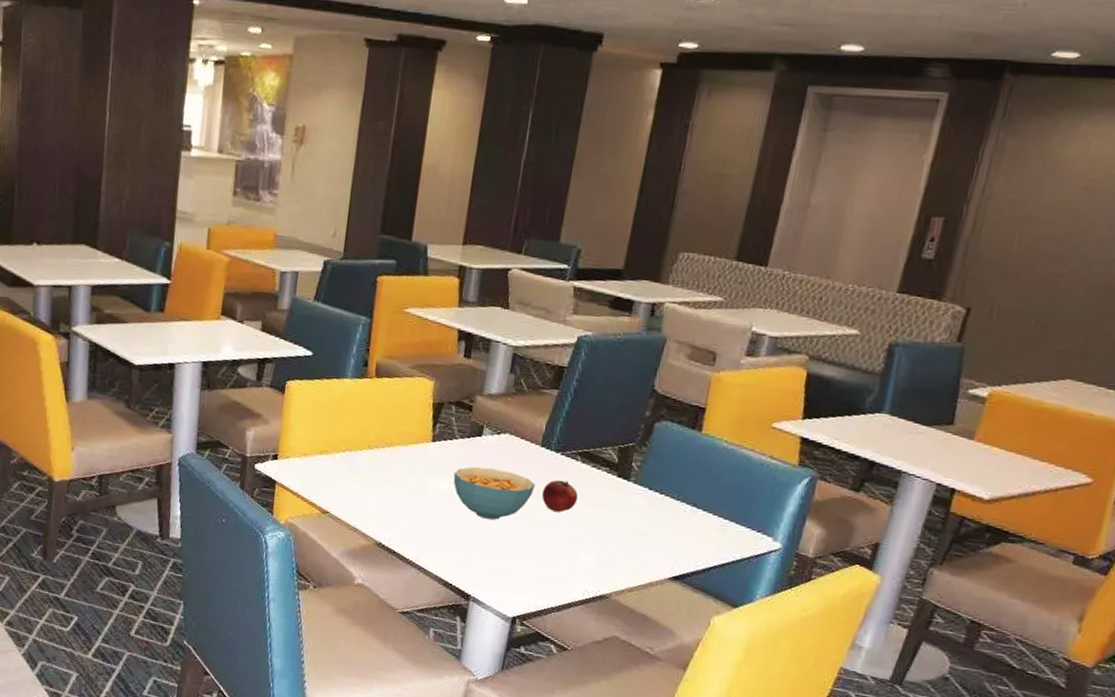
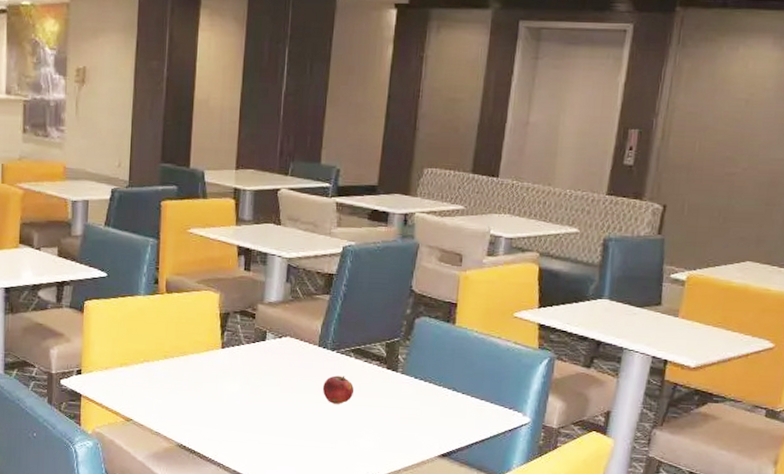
cereal bowl: present [453,466,536,520] -> none [243,368,316,415]

